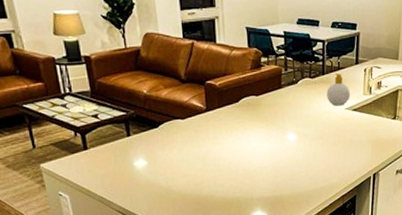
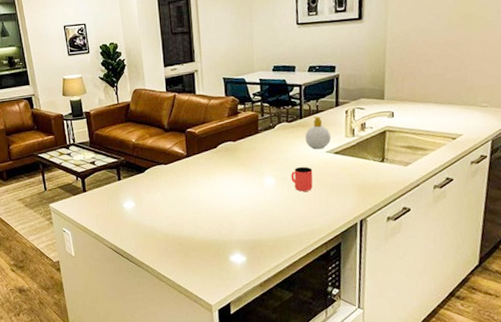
cup: none [312,122,333,148] -> present [290,166,313,192]

